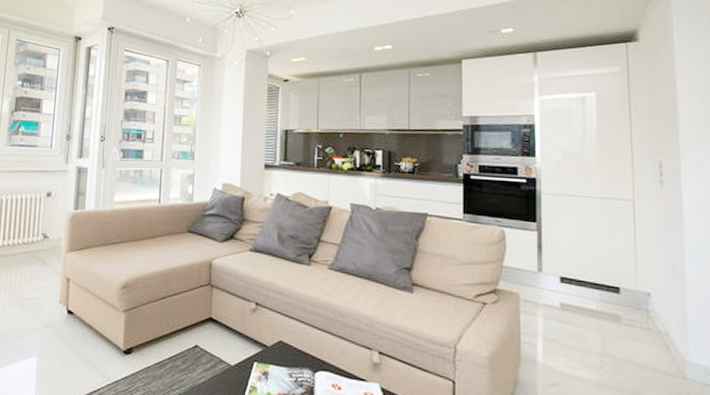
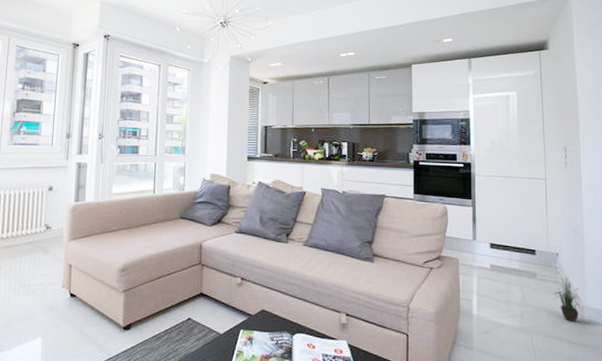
potted plant: none [642,323,683,381] -> present [552,277,583,323]

